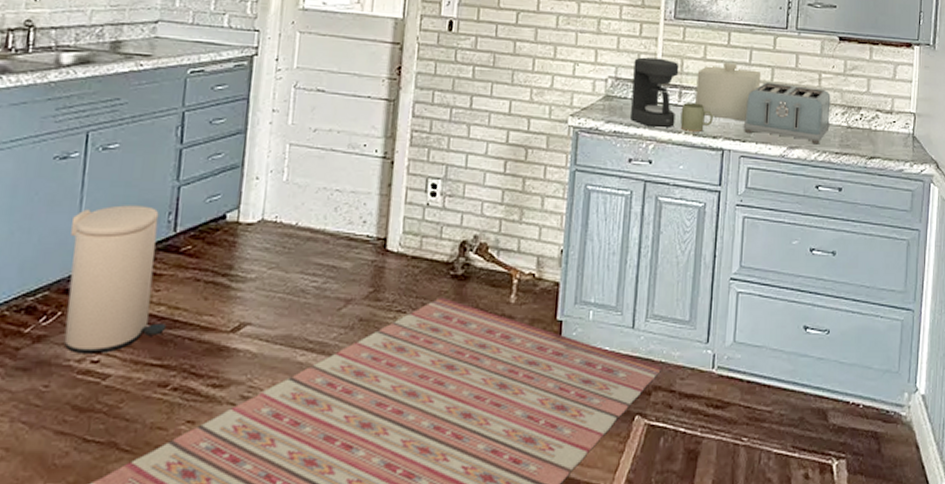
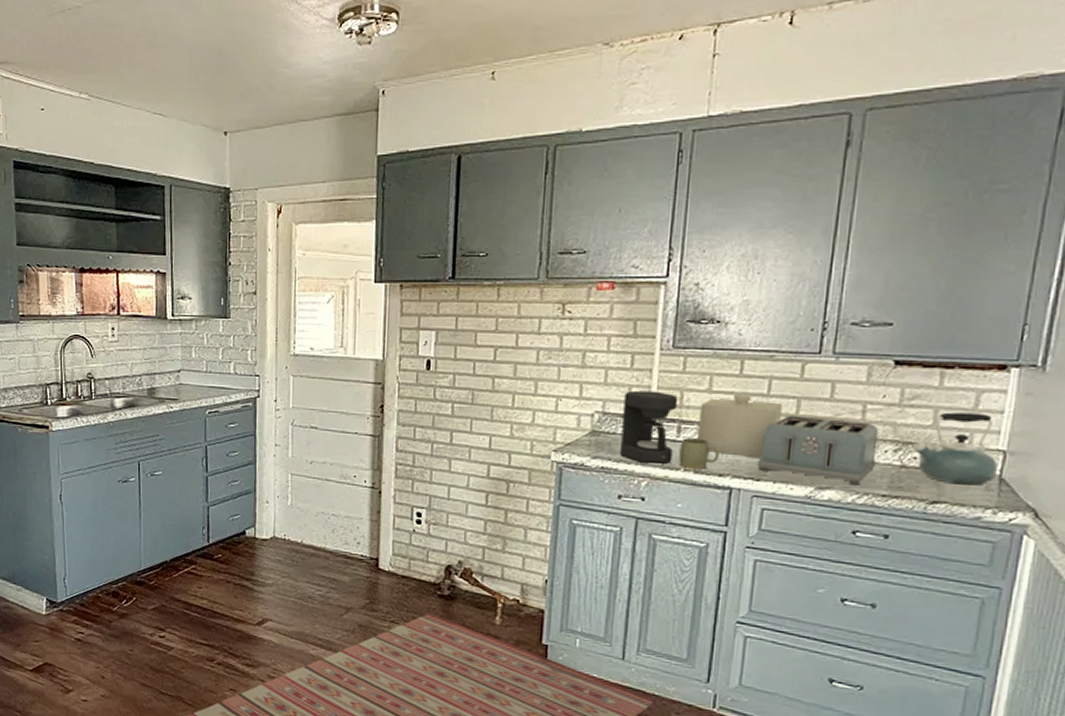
pedal bin: present [64,205,167,354] -> none [135,519,209,631]
kettle: none [854,81,912,143] -> present [911,412,999,486]

